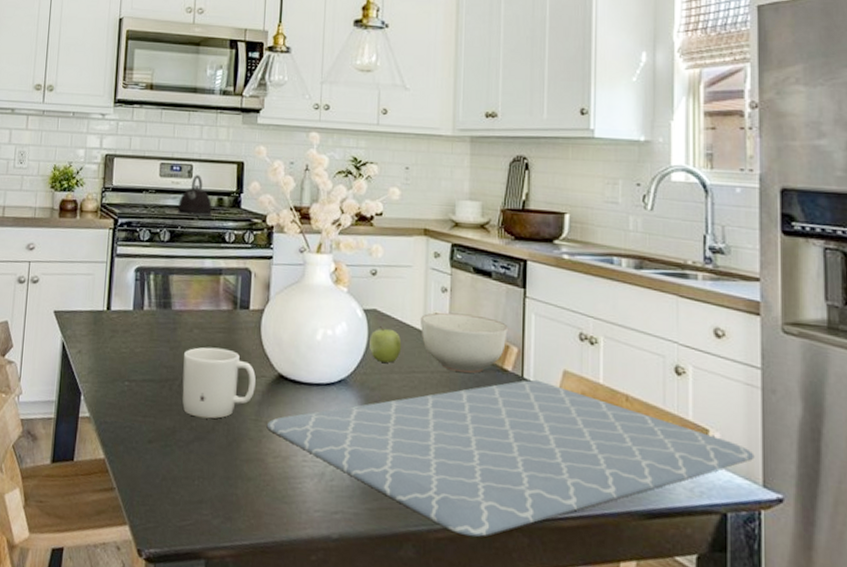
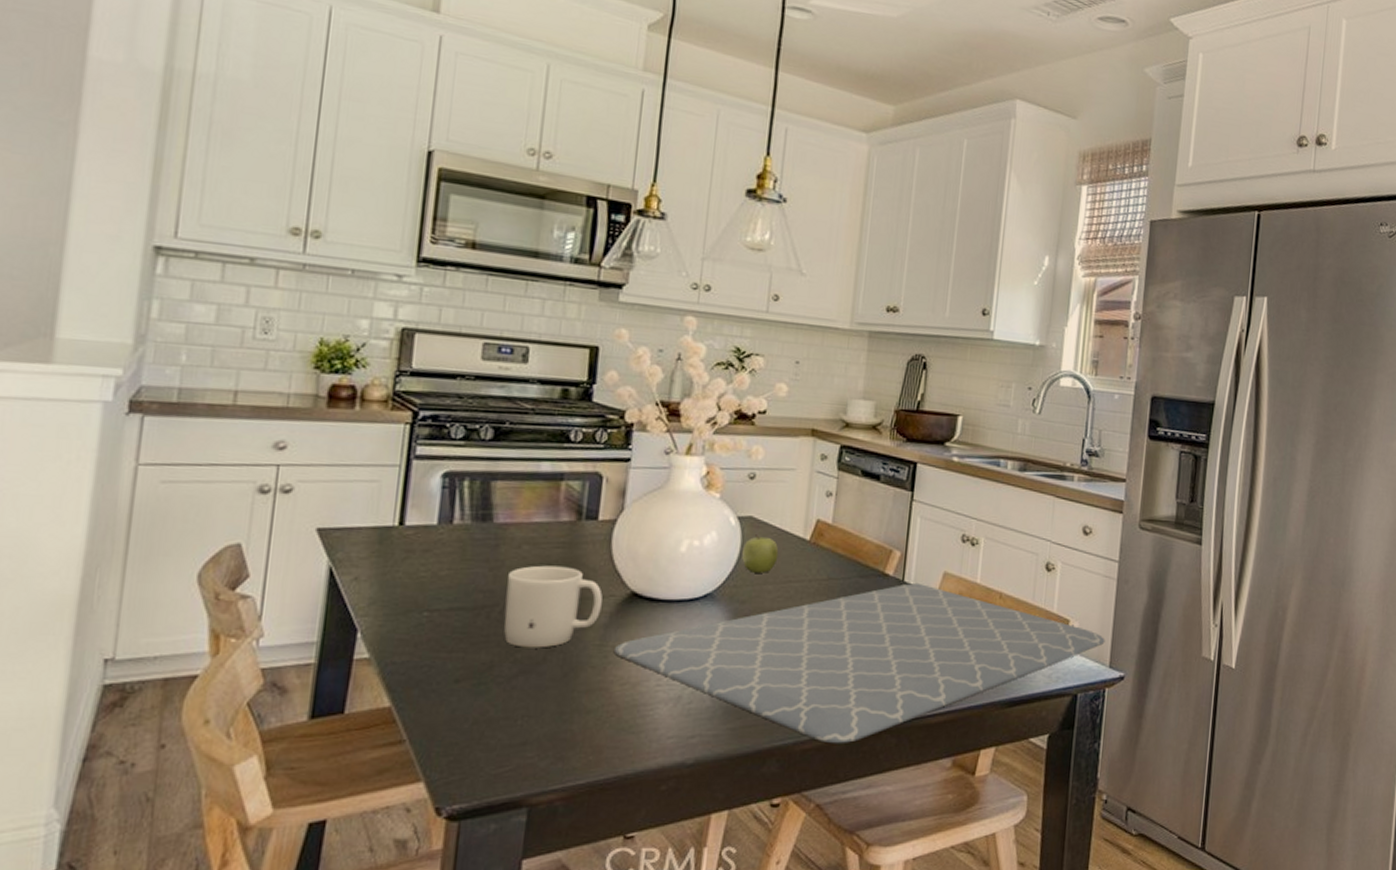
kettle: present [177,174,213,219] -> none [504,358,555,414]
bowl: present [420,312,508,373] -> none [800,518,893,580]

